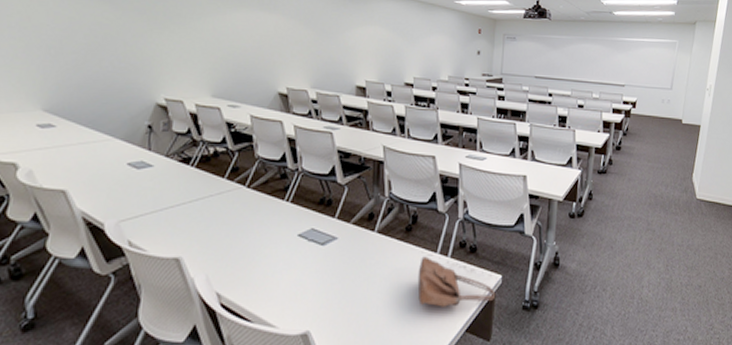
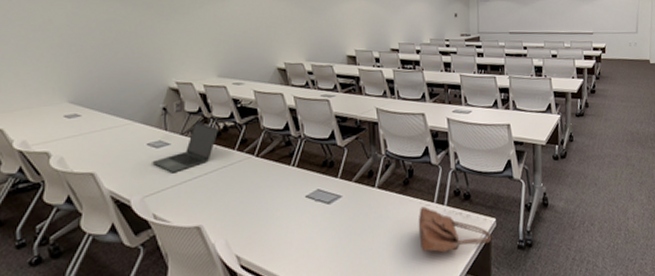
laptop: none [131,145,208,198] -> present [152,122,218,173]

